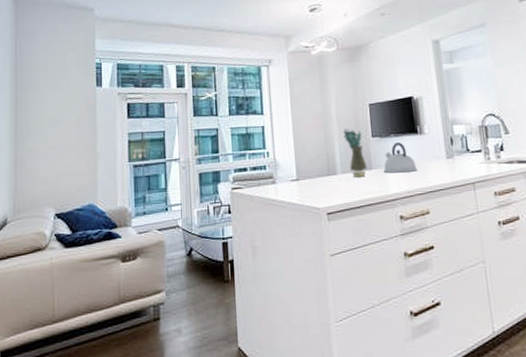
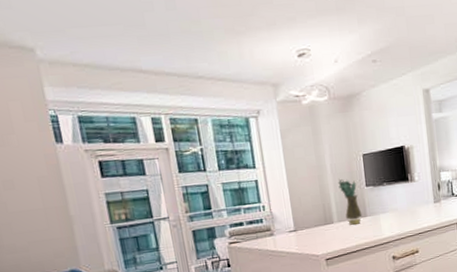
kettle: present [384,142,417,174] -> none [377,190,408,220]

